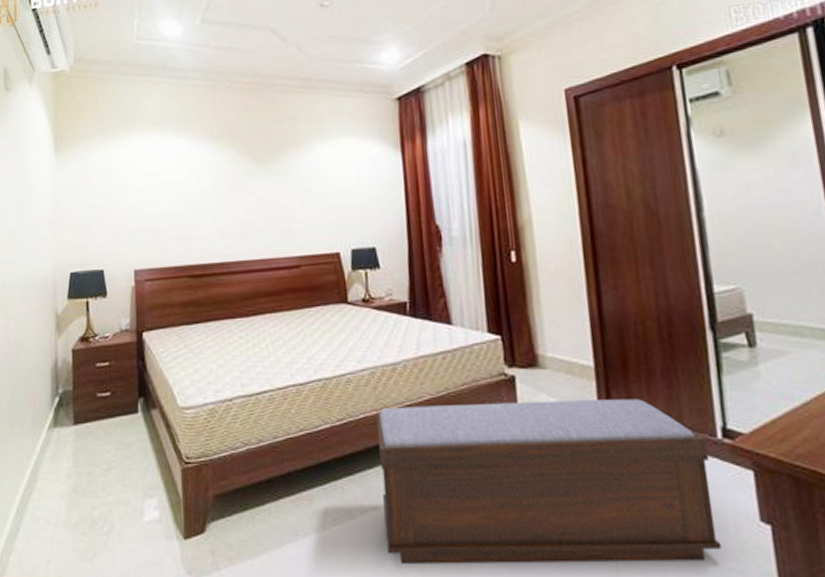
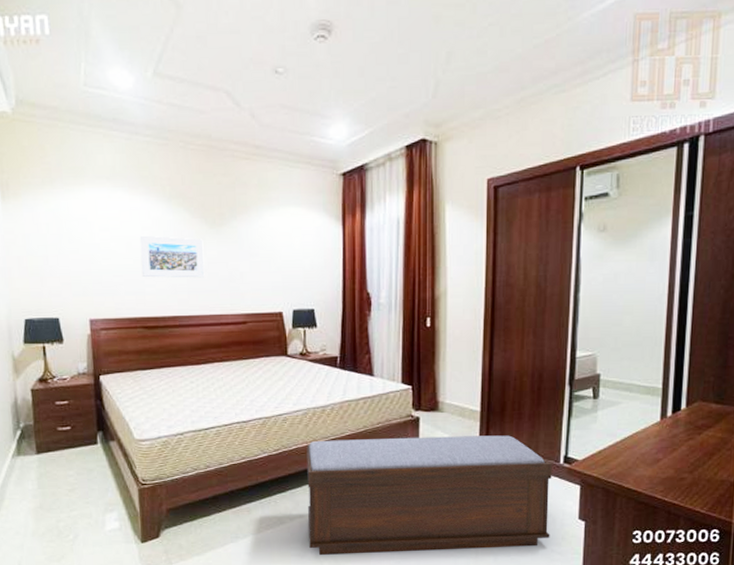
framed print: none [187,177,254,222] -> present [140,235,205,278]

